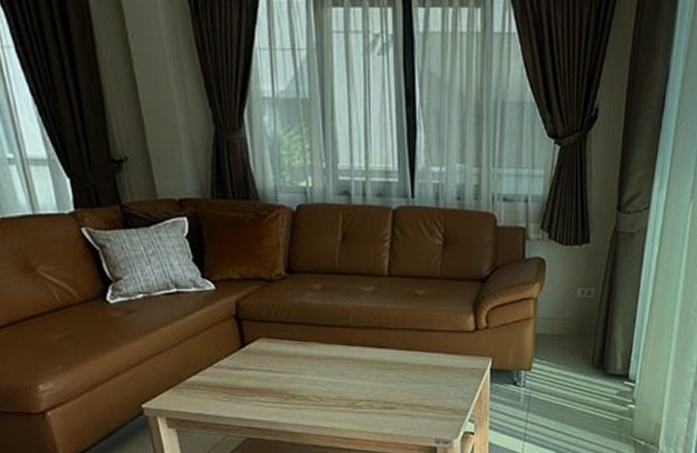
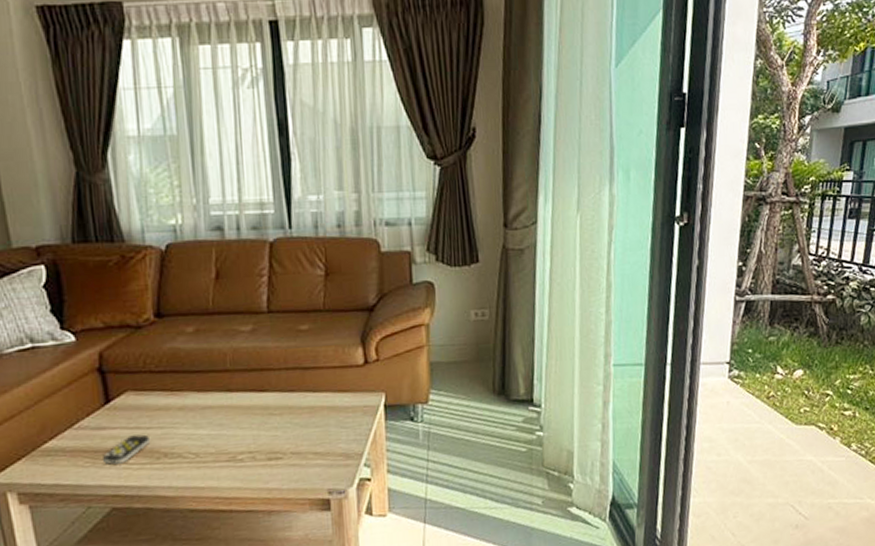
remote control: none [238,377,280,401] -> present [101,434,150,464]

